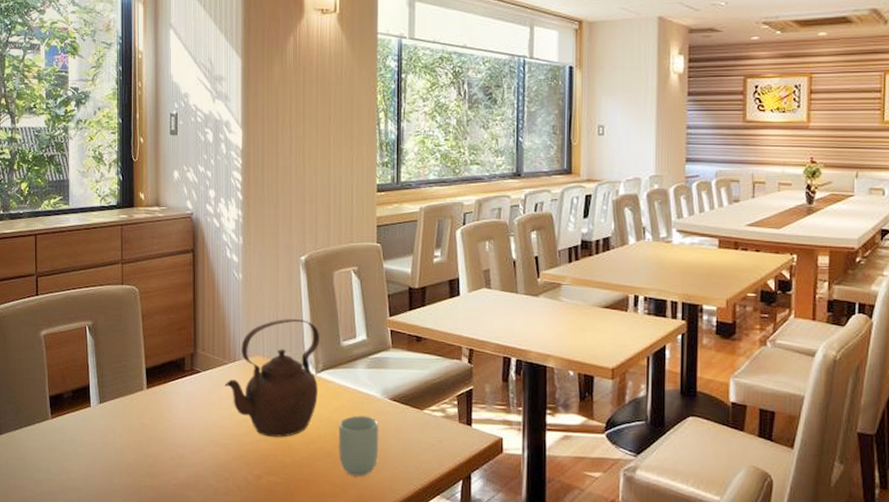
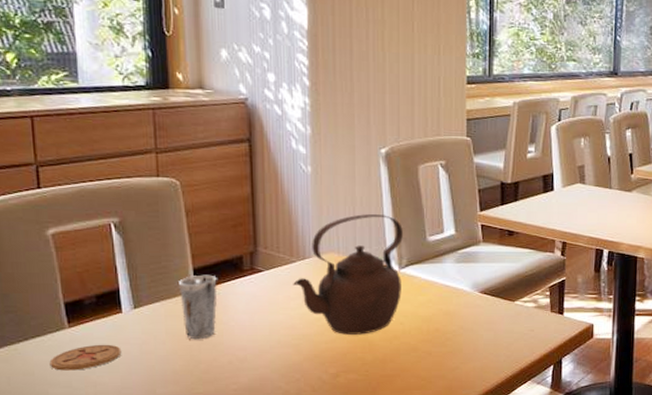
coaster: none [36,434,89,458] -> present [49,344,122,371]
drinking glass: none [134,374,164,435] -> present [179,274,218,340]
cup: present [339,415,379,477] -> none [425,309,468,368]

